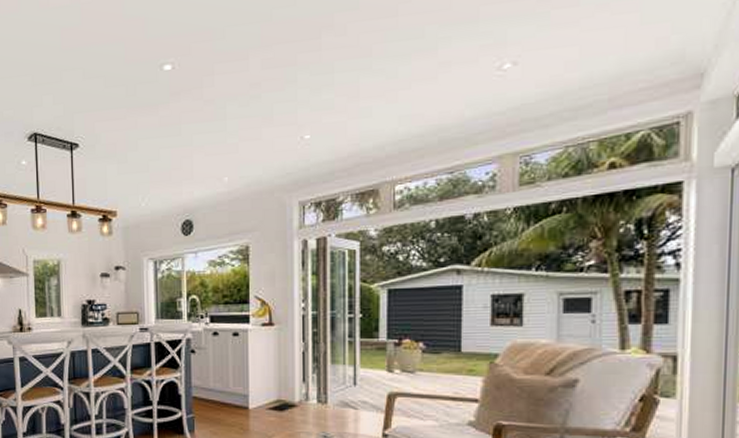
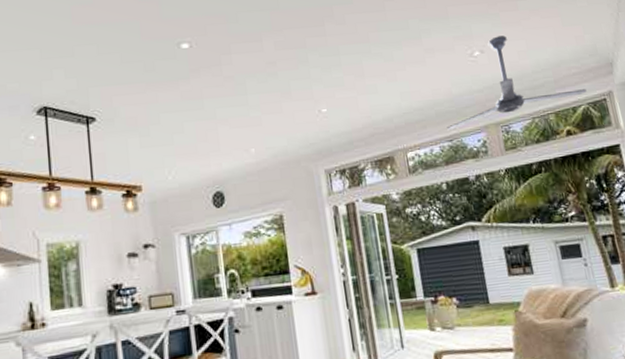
ceiling fan: none [449,41,653,161] -> present [447,35,587,131]

